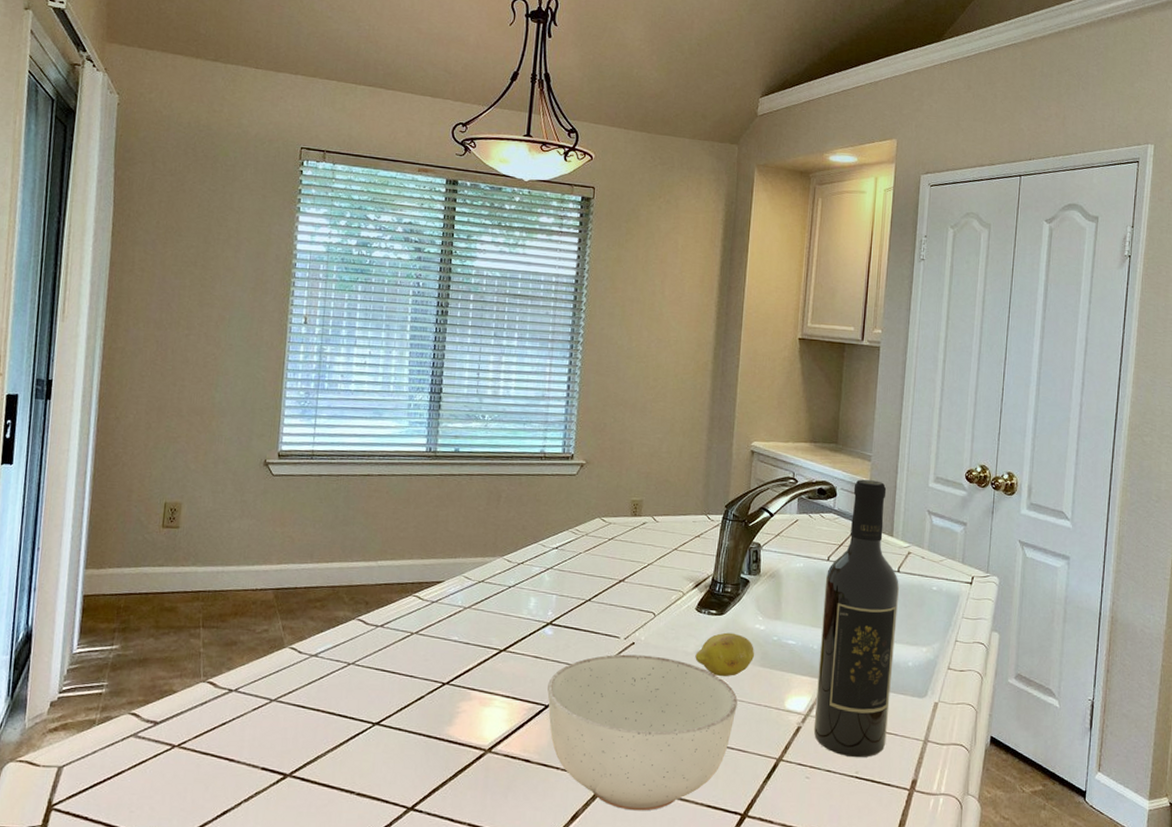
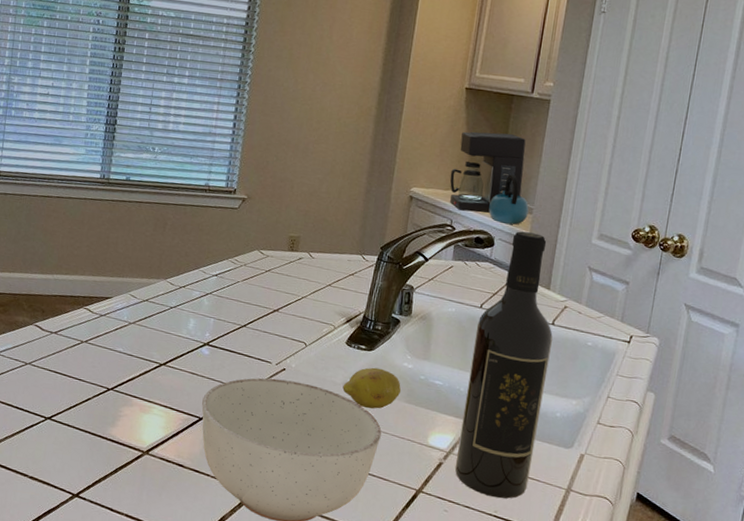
coffee maker: none [789,381,860,464] -> present [450,131,526,213]
kettle: none [829,423,868,473] -> present [489,174,529,225]

